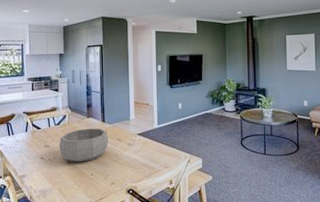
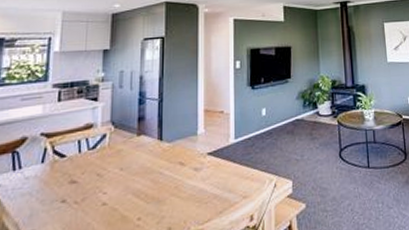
decorative bowl: present [59,128,108,162] -> none [92,149,166,203]

